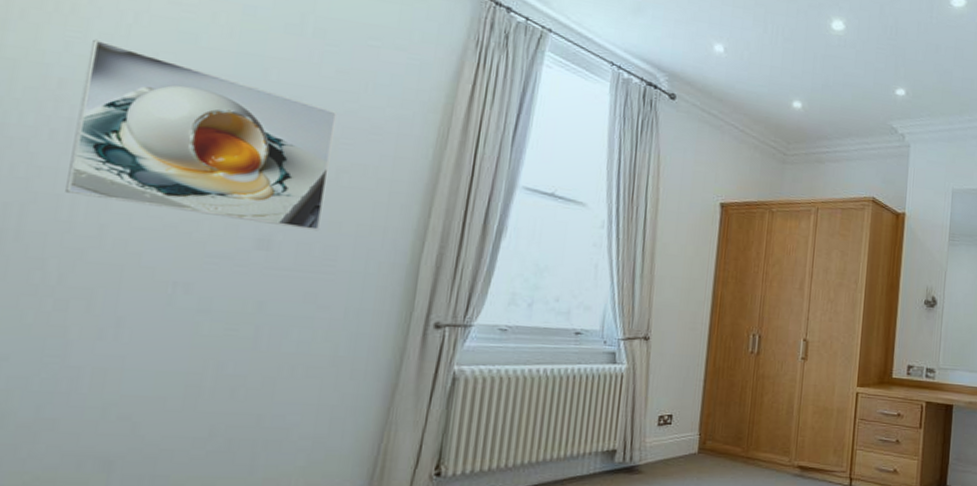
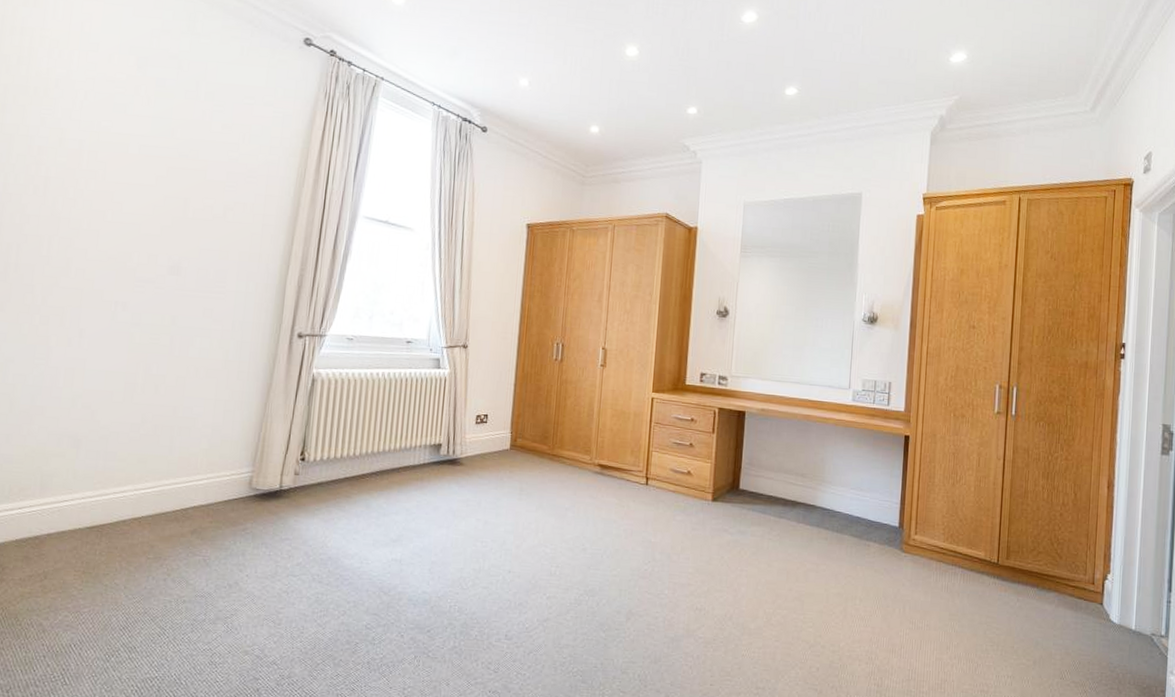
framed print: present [65,39,337,231] -> none [45,114,223,259]

